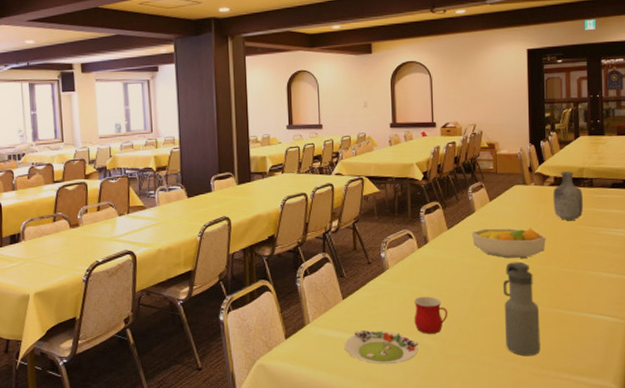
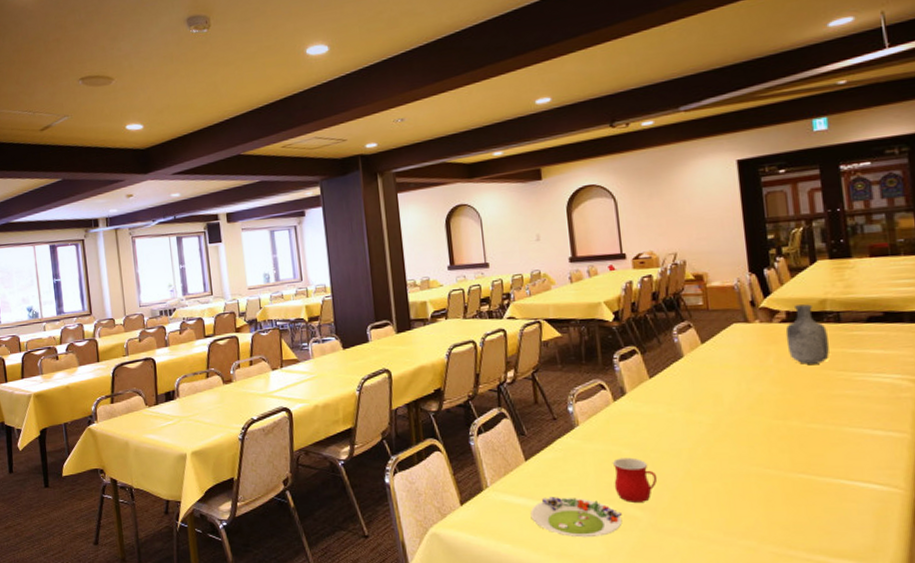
fruit bowl: present [471,228,546,258] -> none [680,374,781,412]
water bottle: present [503,261,541,357] -> none [727,416,784,532]

